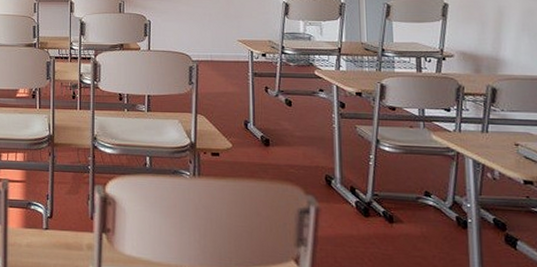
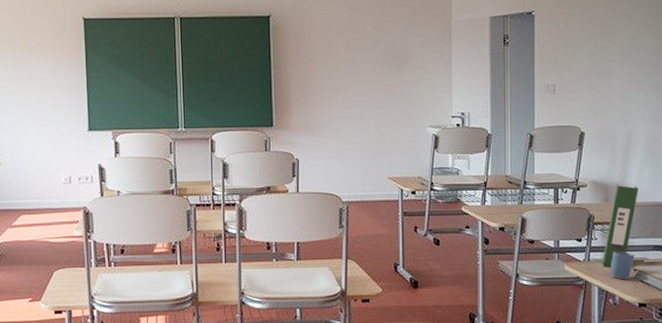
binder: none [476,55,515,141] -> present [603,183,638,268]
mug: none [486,123,515,154] -> present [610,251,634,280]

